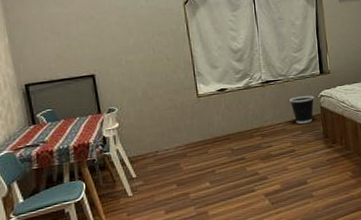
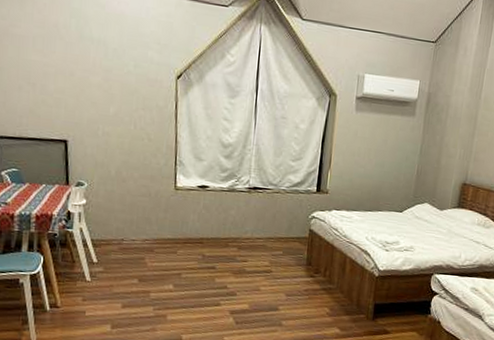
wastebasket: present [289,95,314,124] -> none [276,212,304,244]

